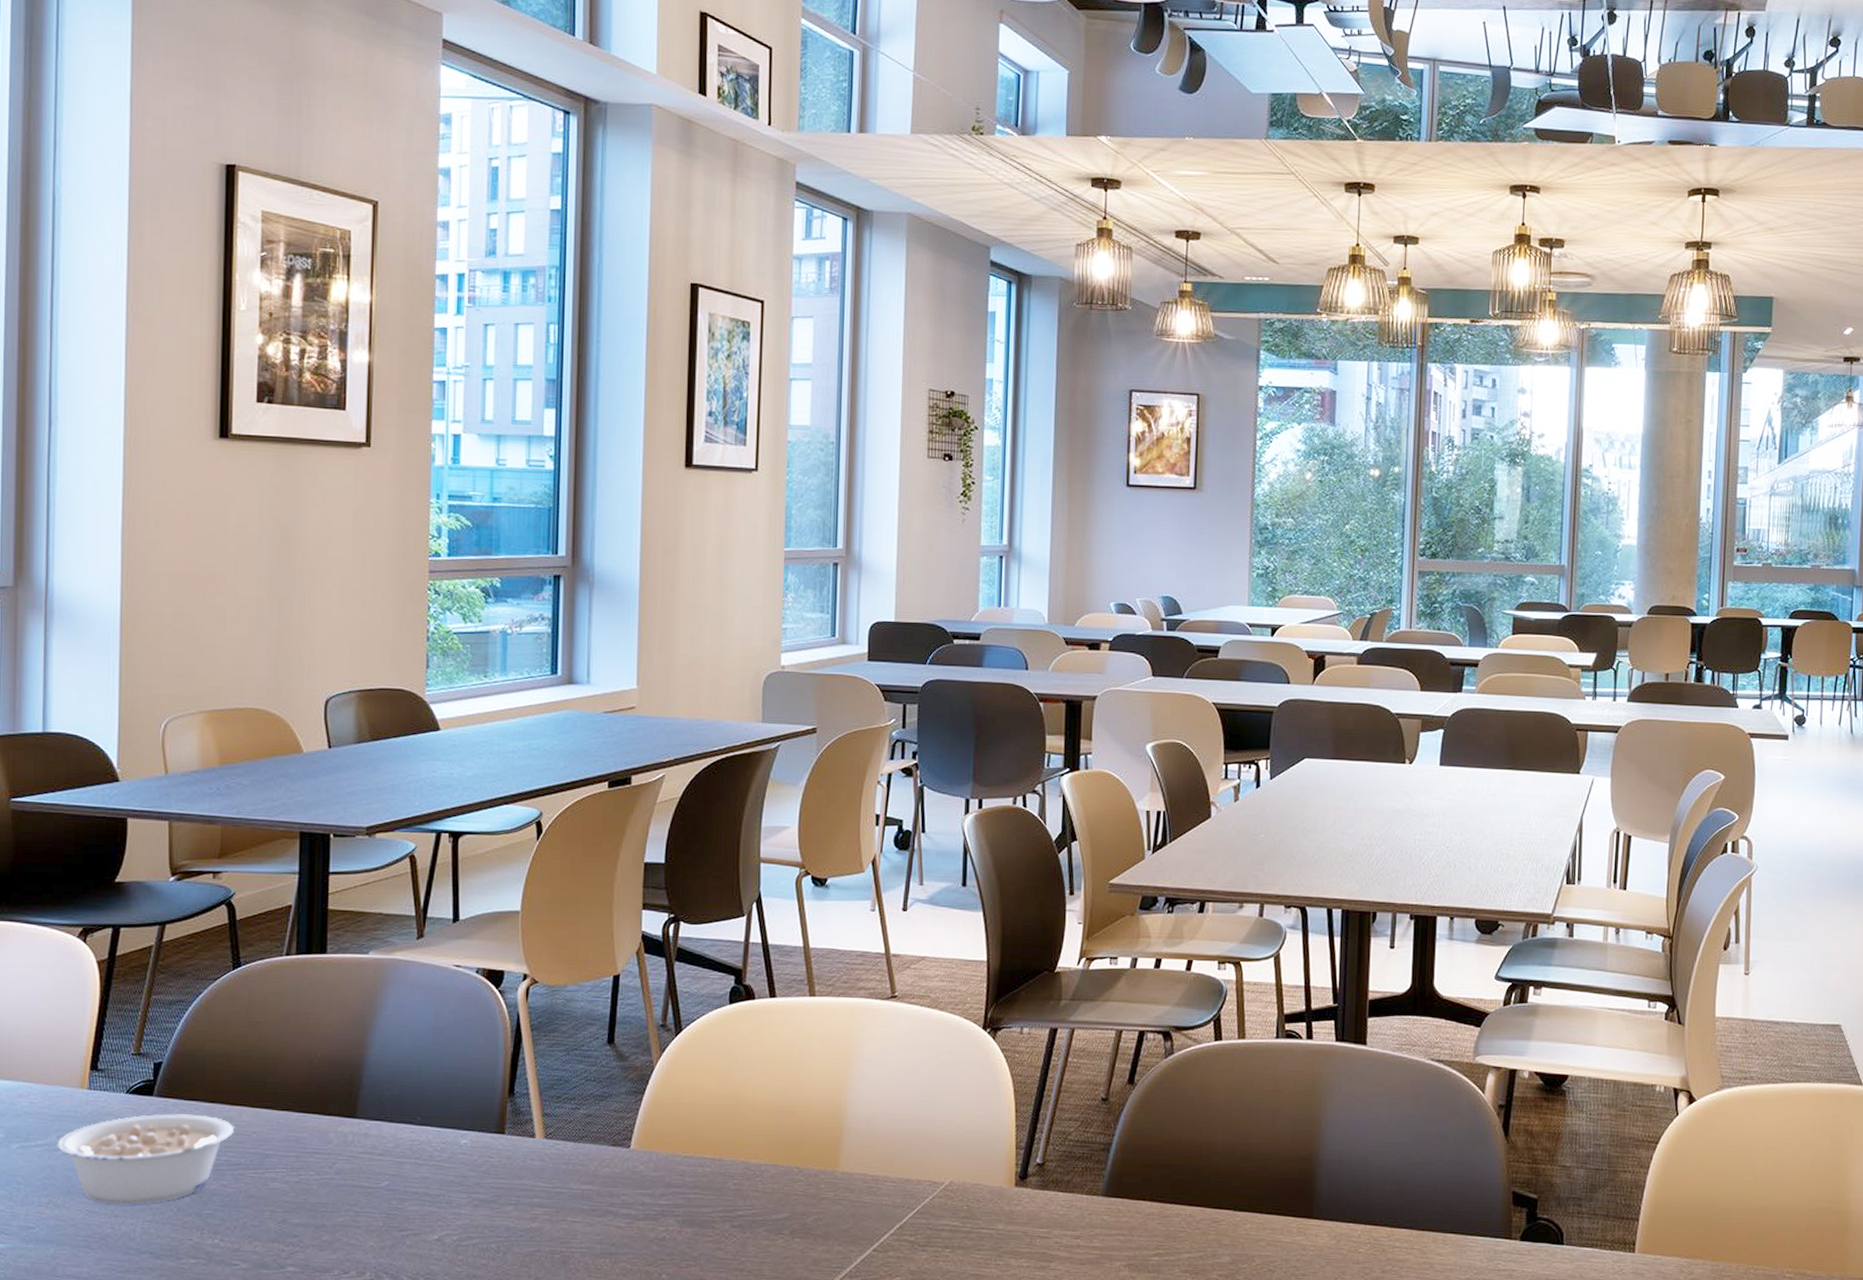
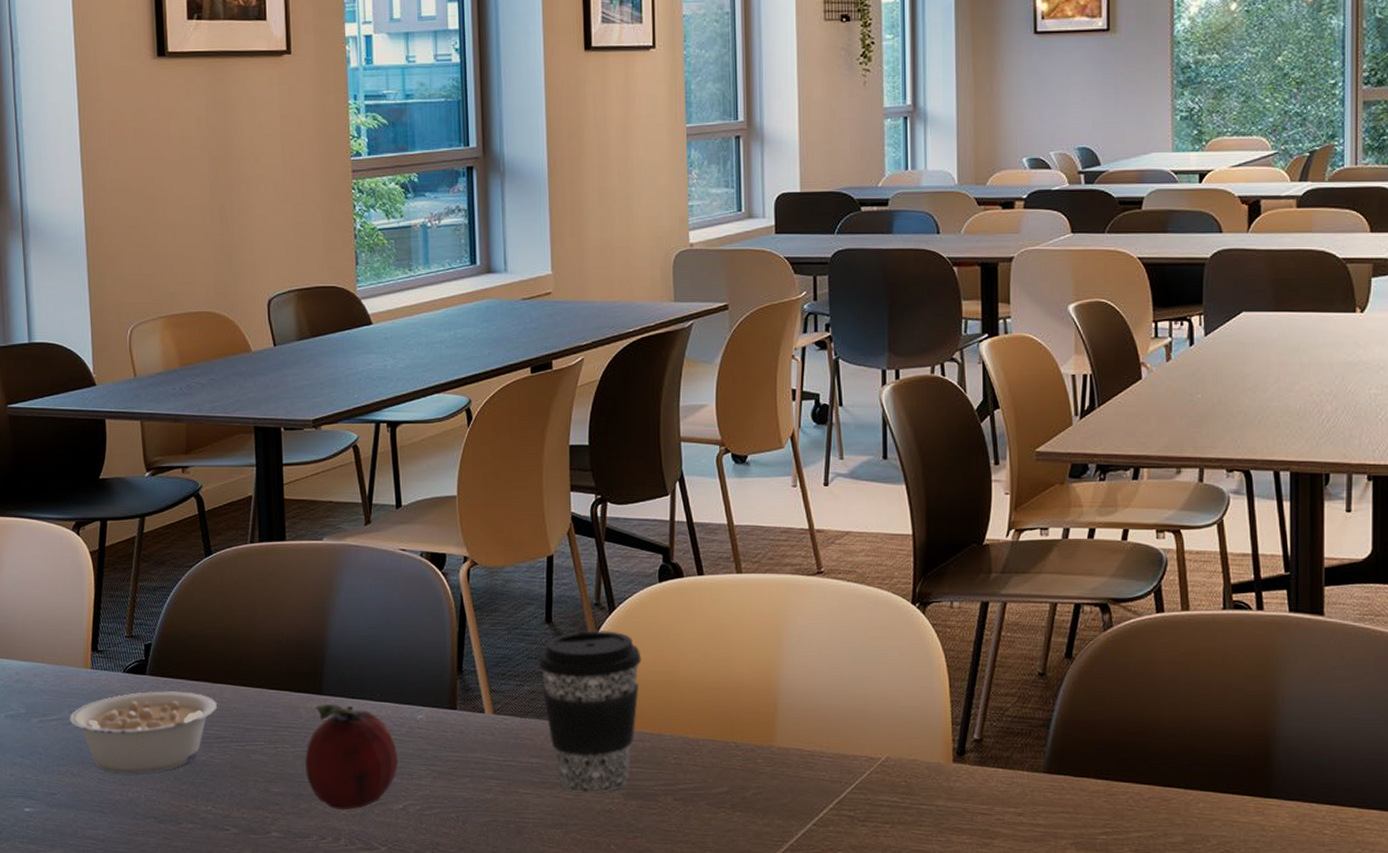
fruit: none [330,1127,437,1242] -> present [304,703,399,811]
coffee cup: none [597,1052,707,1221] -> present [539,630,642,794]

